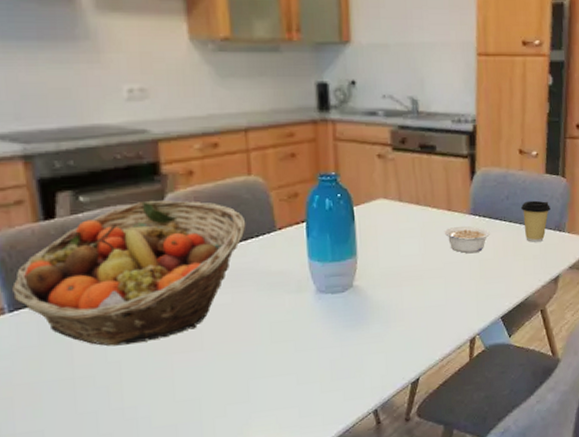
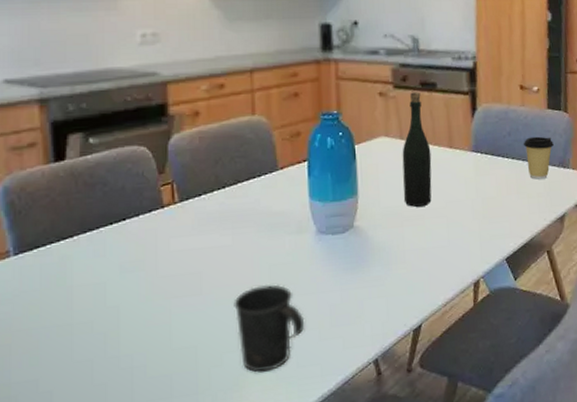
fruit basket: present [12,200,246,346] -> none [19,141,249,290]
mug: none [235,340,307,423] -> present [233,284,305,373]
bottle: none [401,154,430,268] -> present [402,92,432,207]
legume: present [444,226,490,253] -> none [445,163,492,191]

